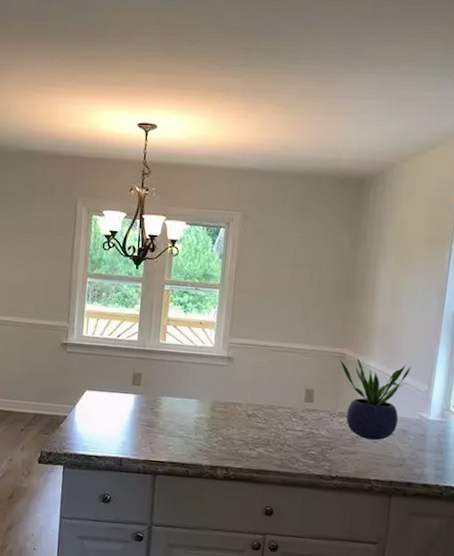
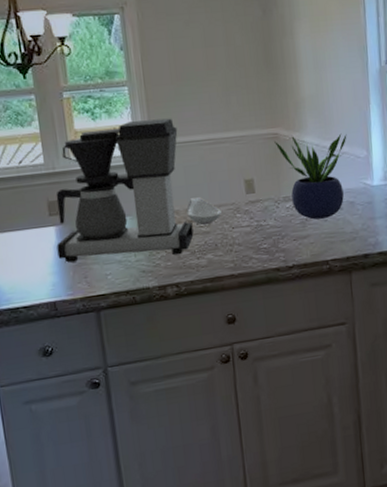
coffee maker: none [132,319,255,443] -> present [56,118,194,263]
spoon rest: none [248,395,279,421] -> present [186,197,222,225]

